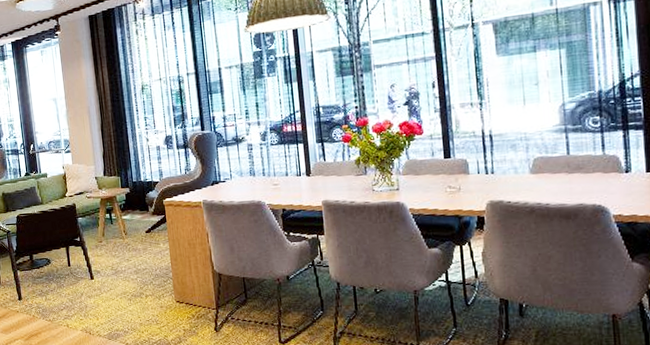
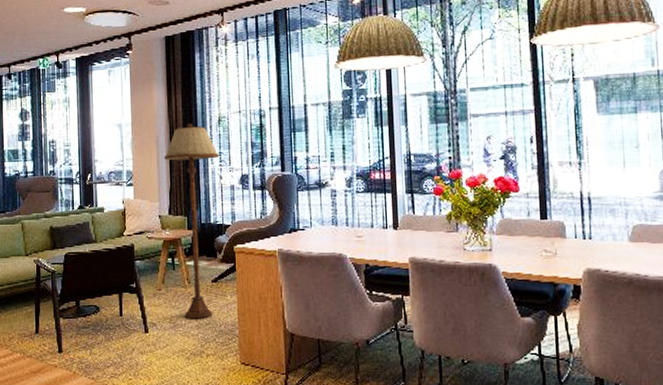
floor lamp: none [96,93,148,266] -> present [164,123,220,319]

